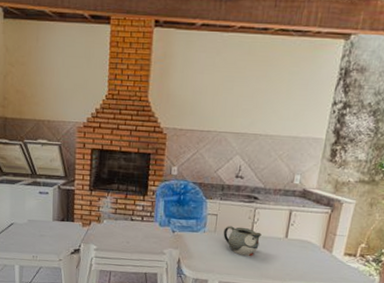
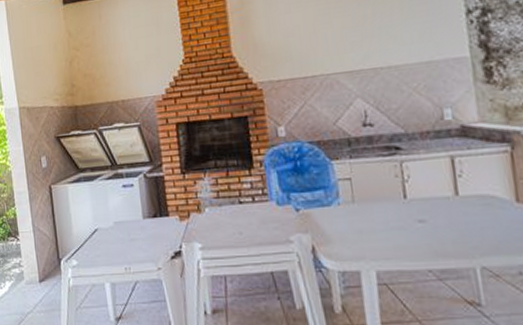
teapot: present [223,226,262,256] -> none [364,189,421,229]

